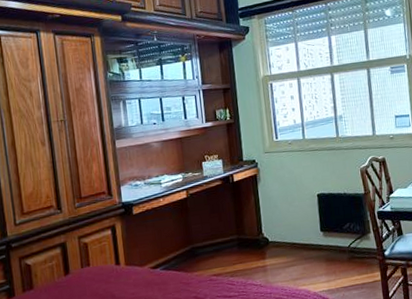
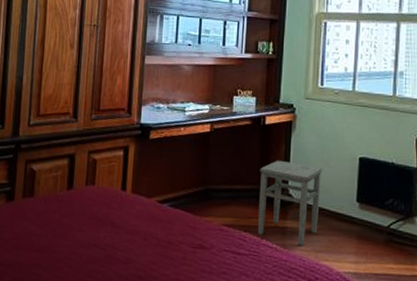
stool: none [236,209,293,278] -> present [257,160,323,245]

